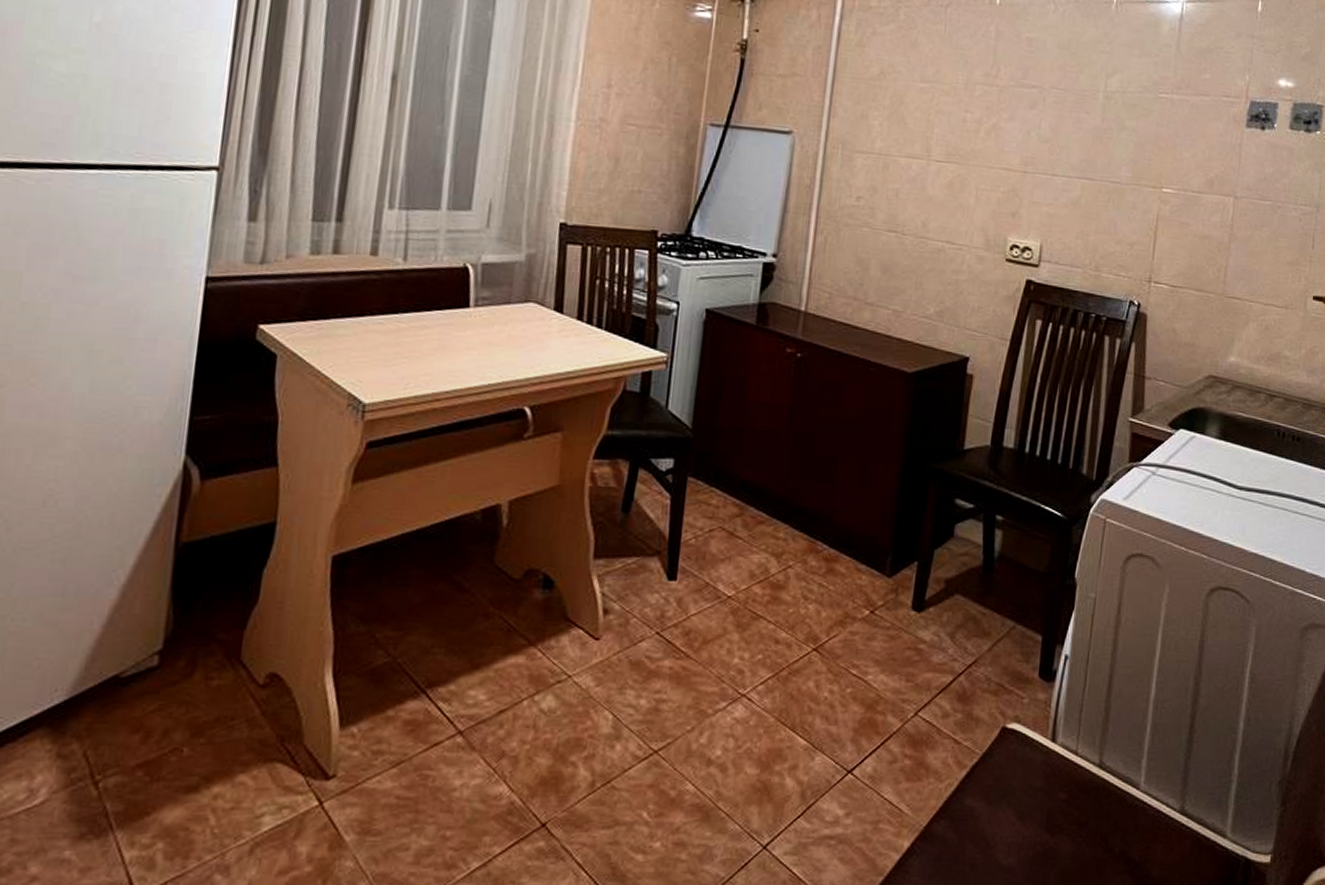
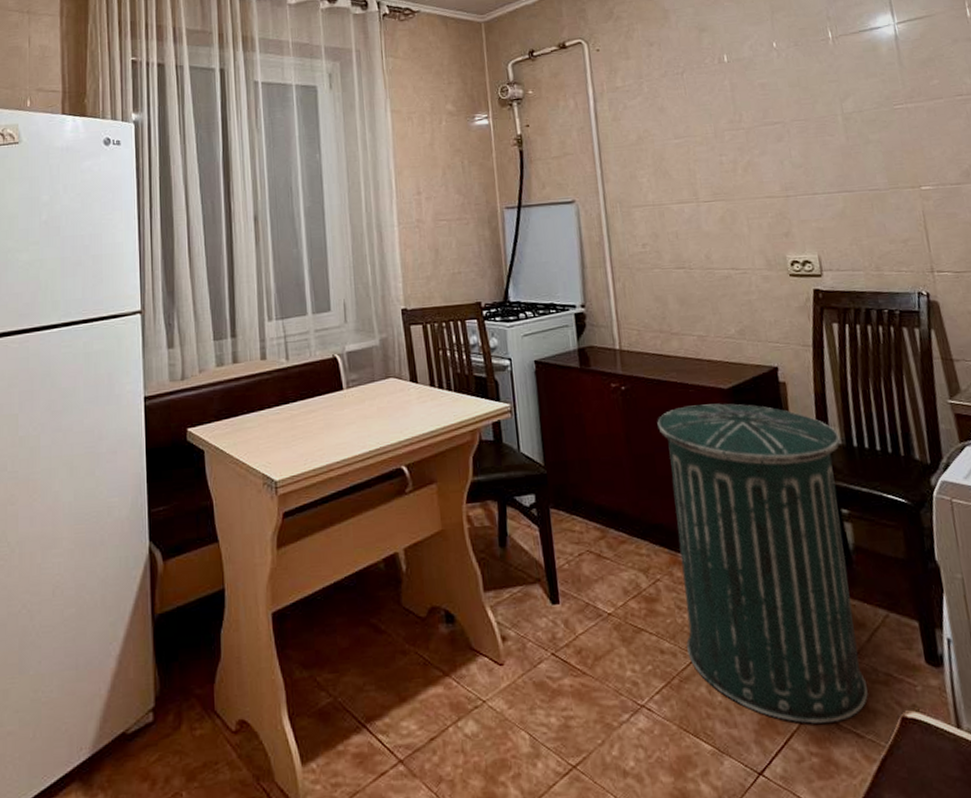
trash can: none [803,385,1014,728] -> present [657,403,868,725]

